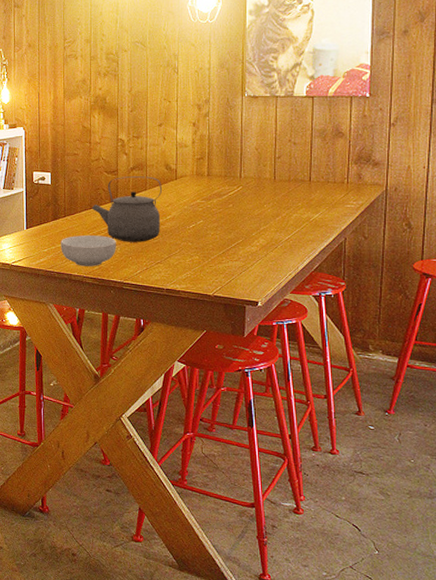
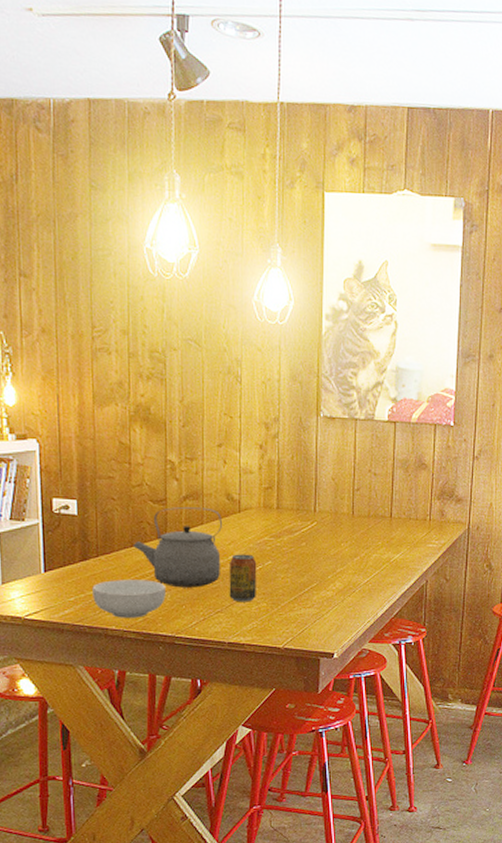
beverage can: none [167,214,191,255] -> present [229,554,257,602]

